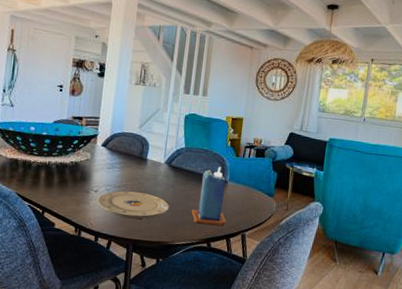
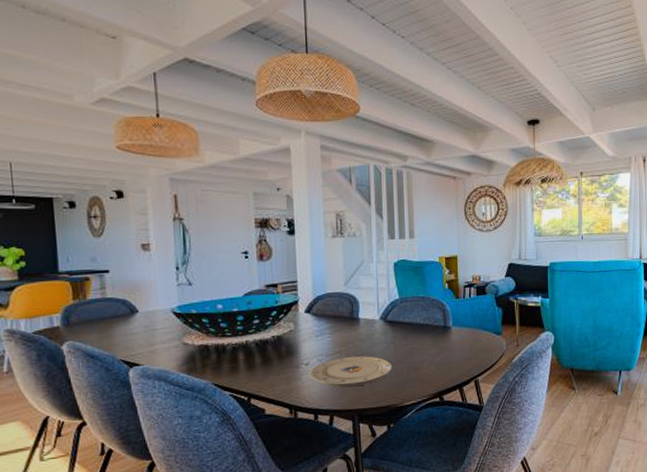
candle: present [191,167,226,226] -> none [417,312,456,379]

